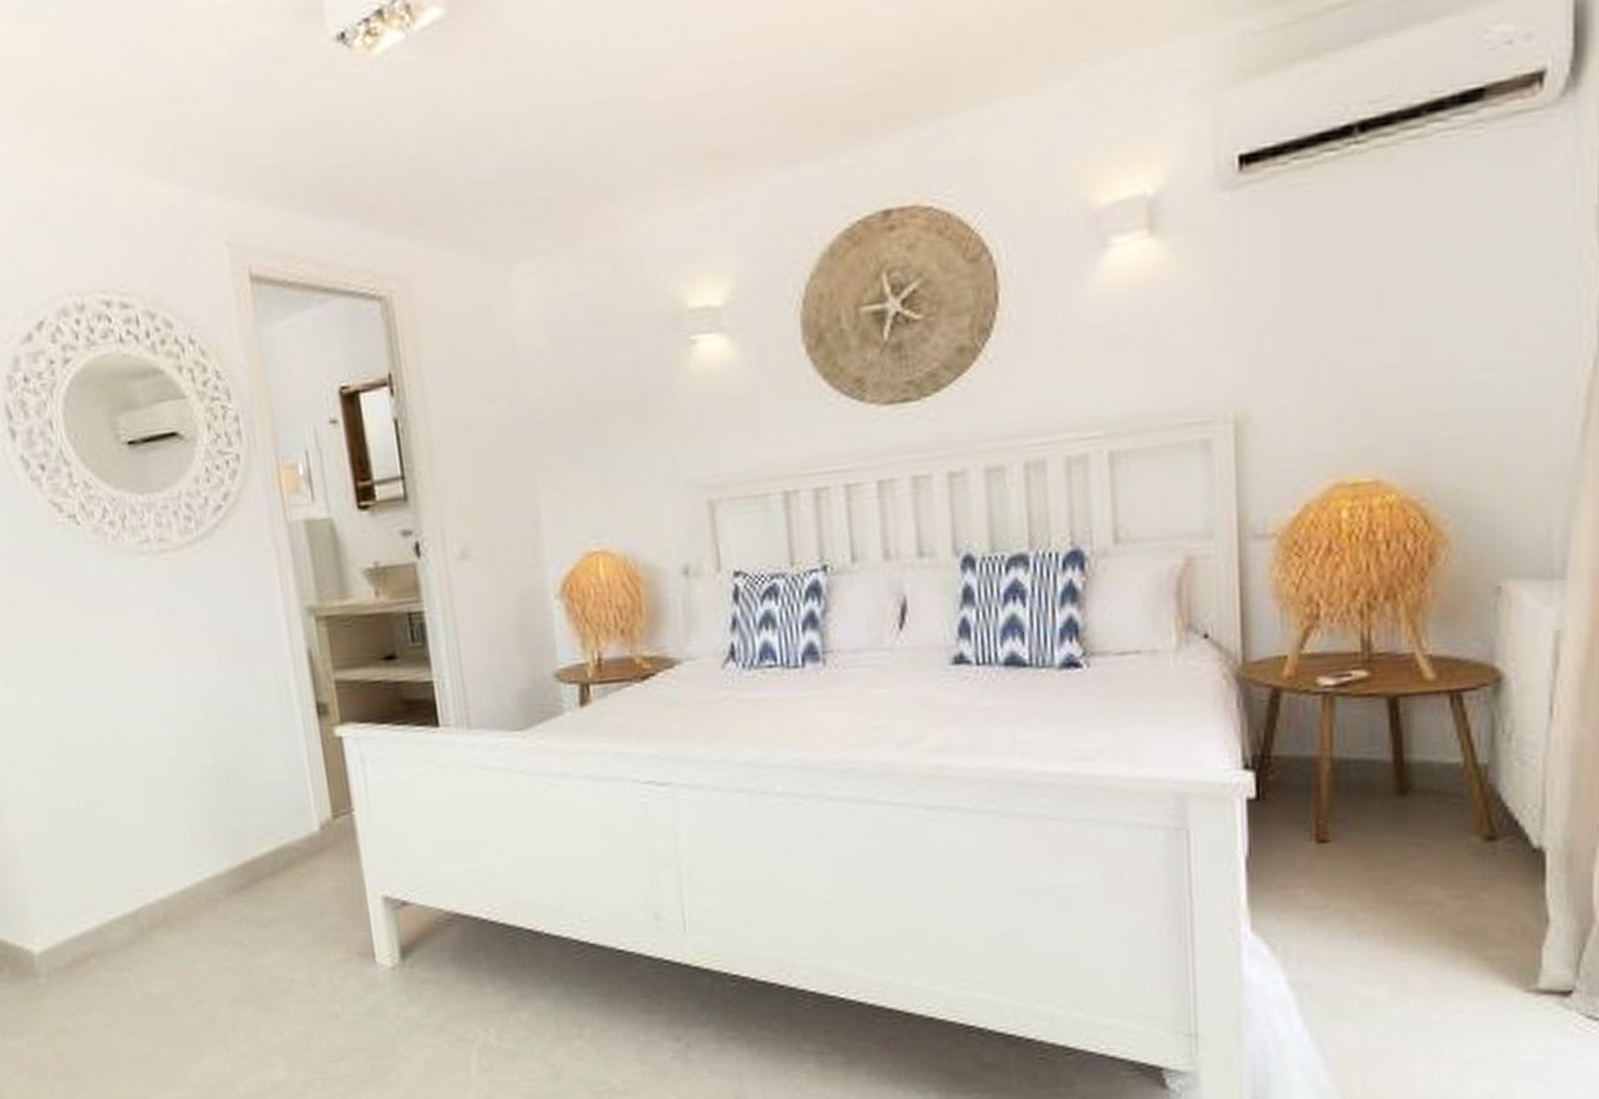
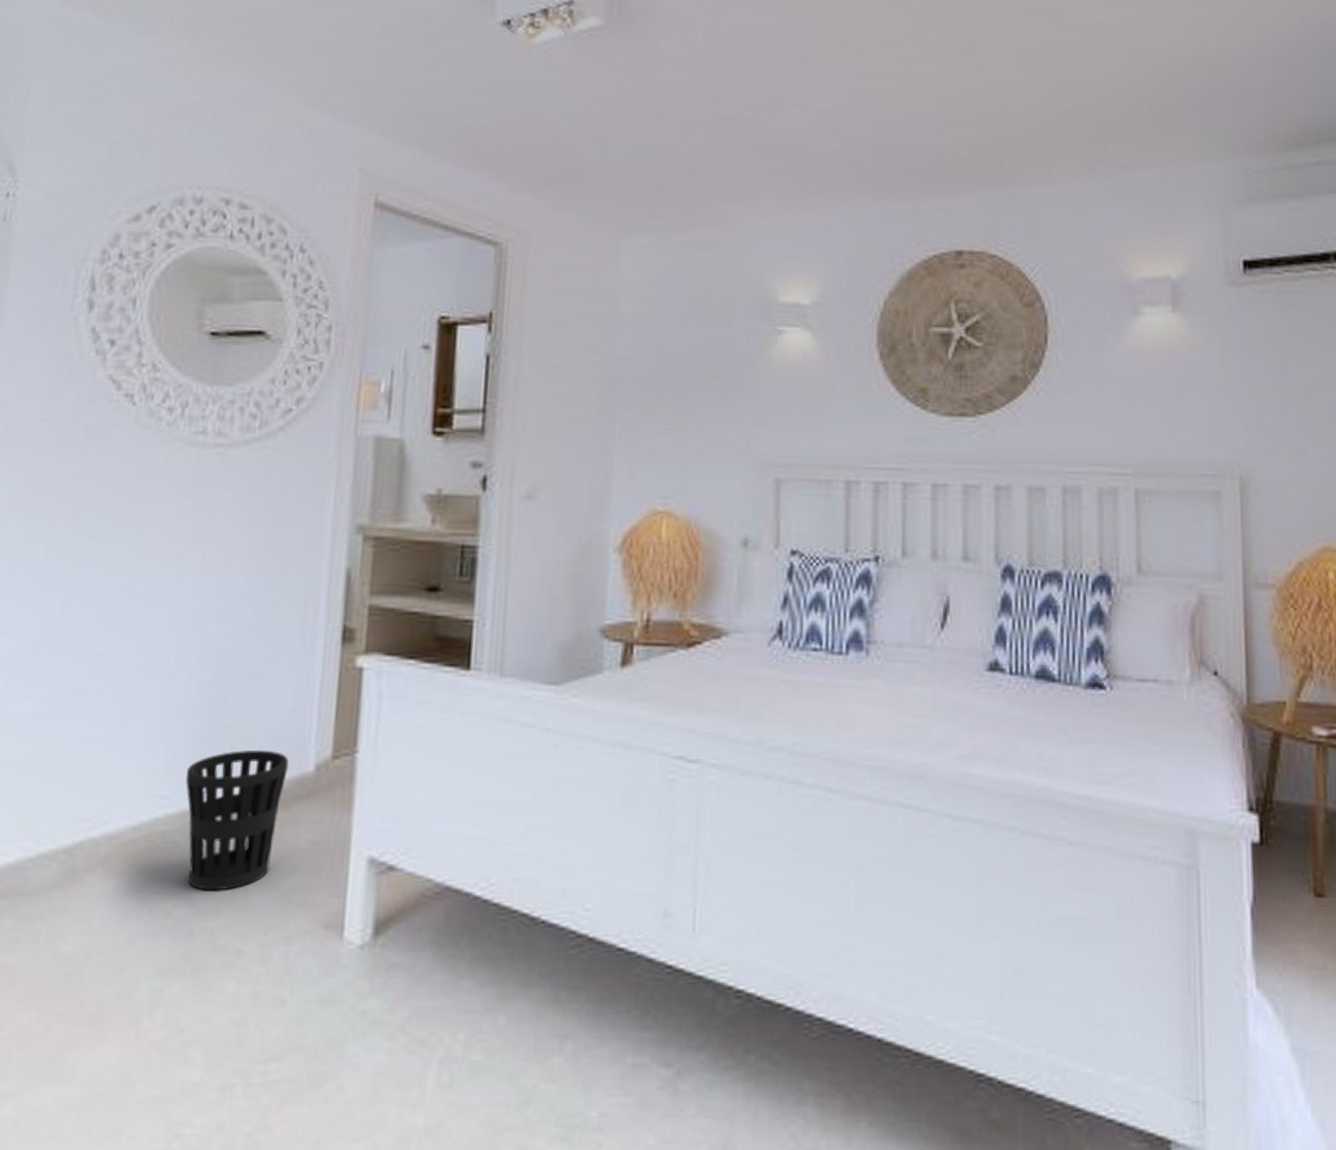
wastebasket: none [212,817,301,936] -> present [186,749,289,891]

